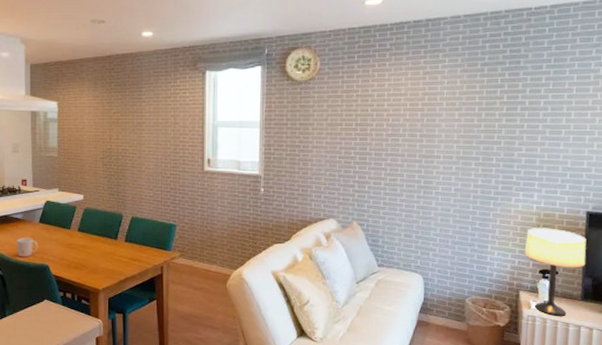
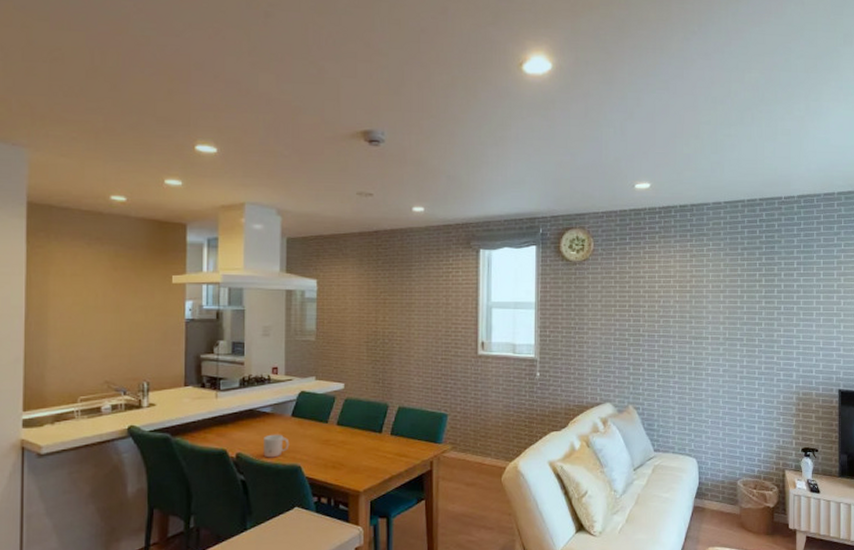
table lamp: present [525,228,586,316] -> none [788,406,841,494]

